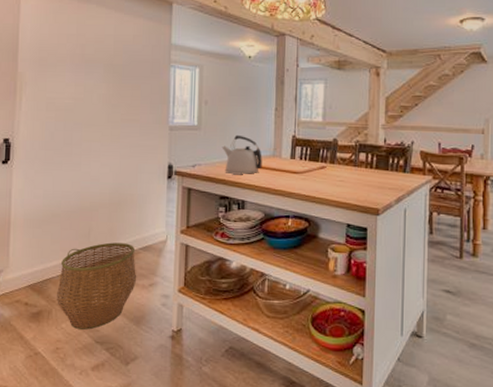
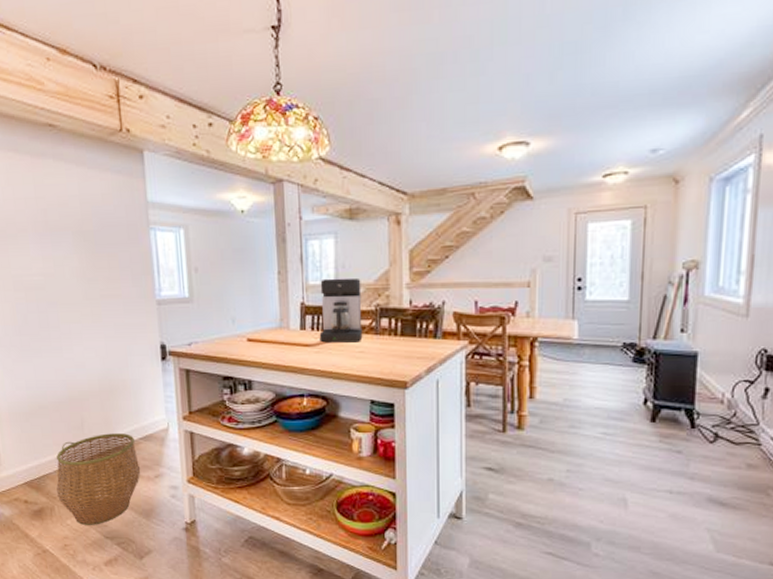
kettle: present [222,134,262,175] -> none [219,305,268,352]
coffee maker: none [306,116,345,173] -> present [319,277,363,343]

